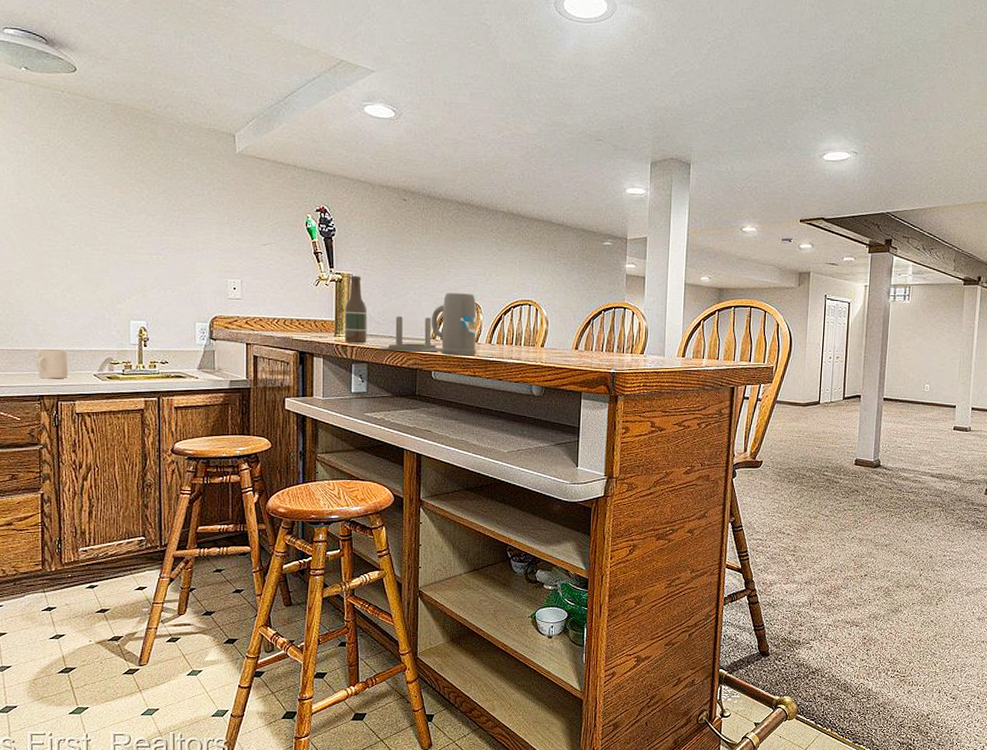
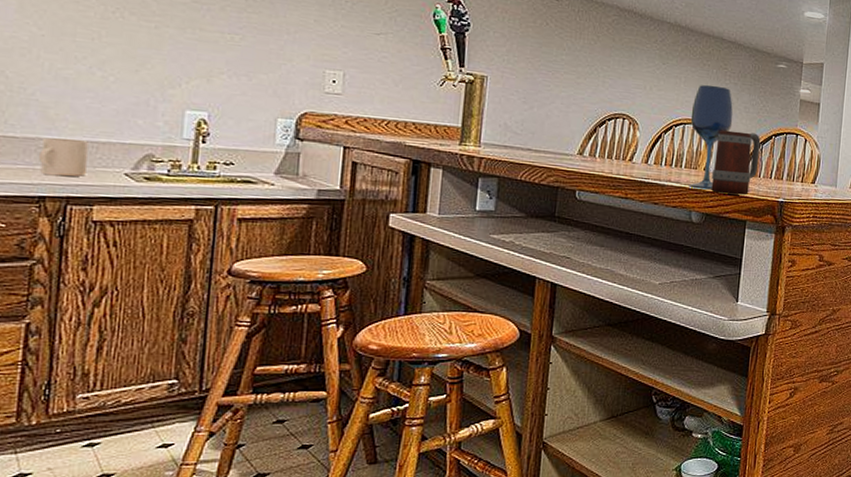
beer bottle: present [344,275,367,344] -> none [471,77,503,156]
napkin holder: present [378,316,442,352] -> none [512,127,590,170]
beer mug: present [431,293,477,356] -> none [578,105,634,176]
wineglass: none [526,267,565,365] -> present [689,85,734,190]
beer mug: none [548,308,591,368] -> present [711,129,761,195]

